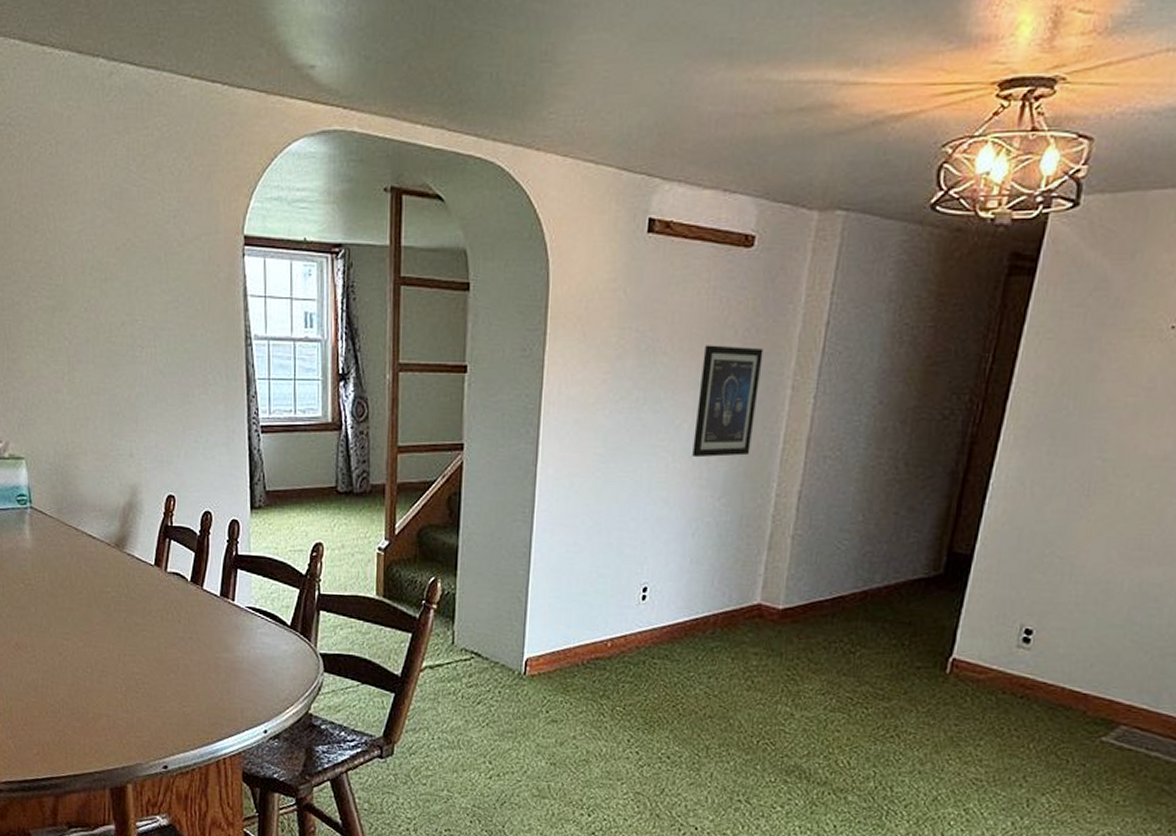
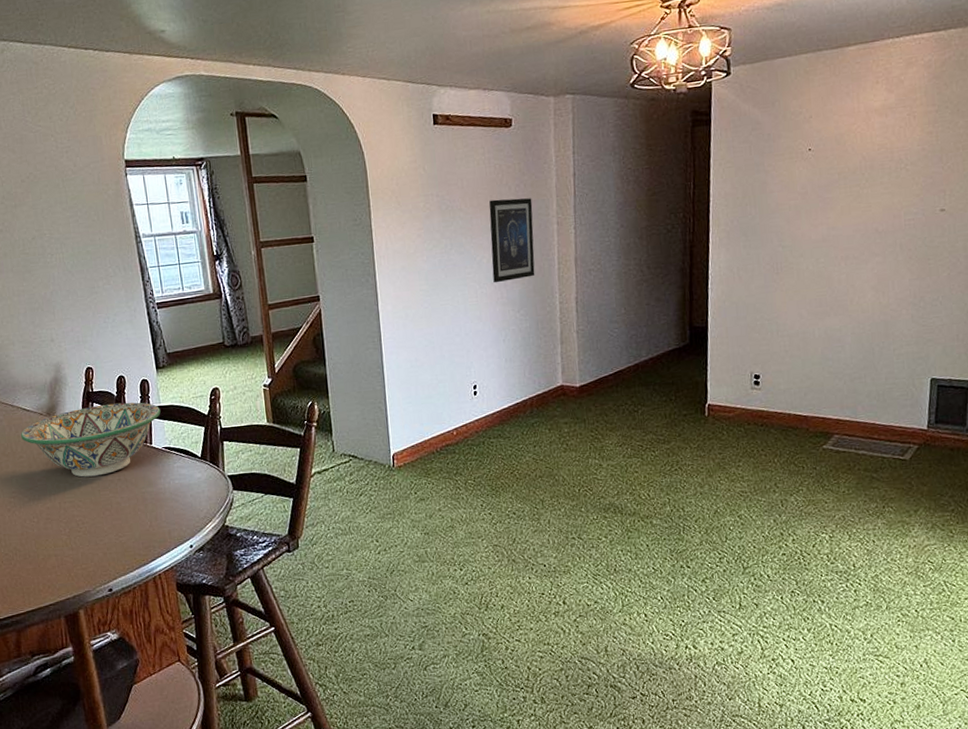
decorative bowl: none [83,543,249,630] -> present [21,402,161,477]

